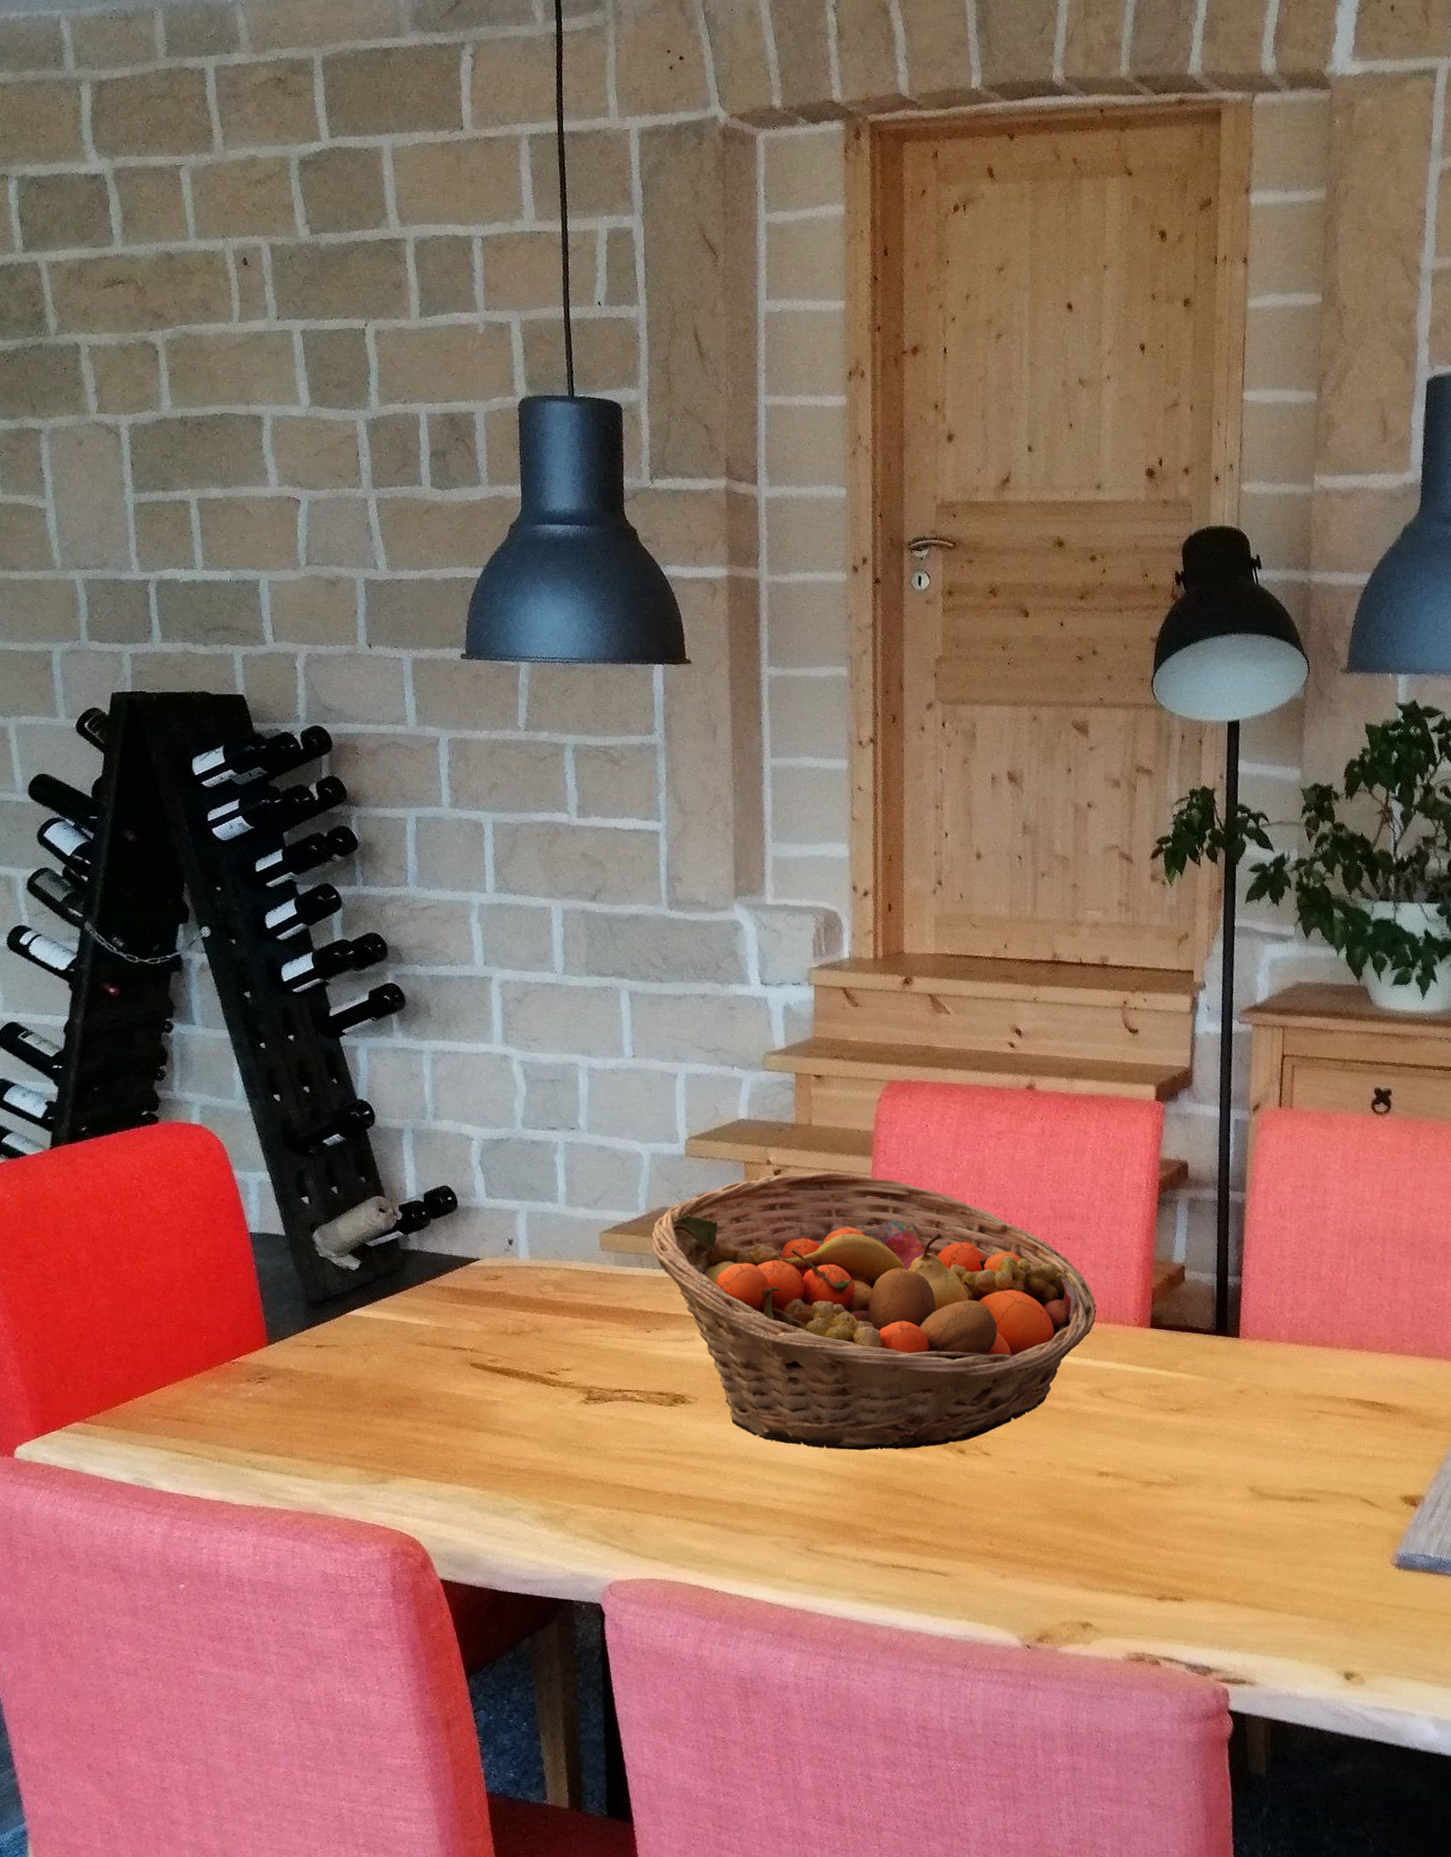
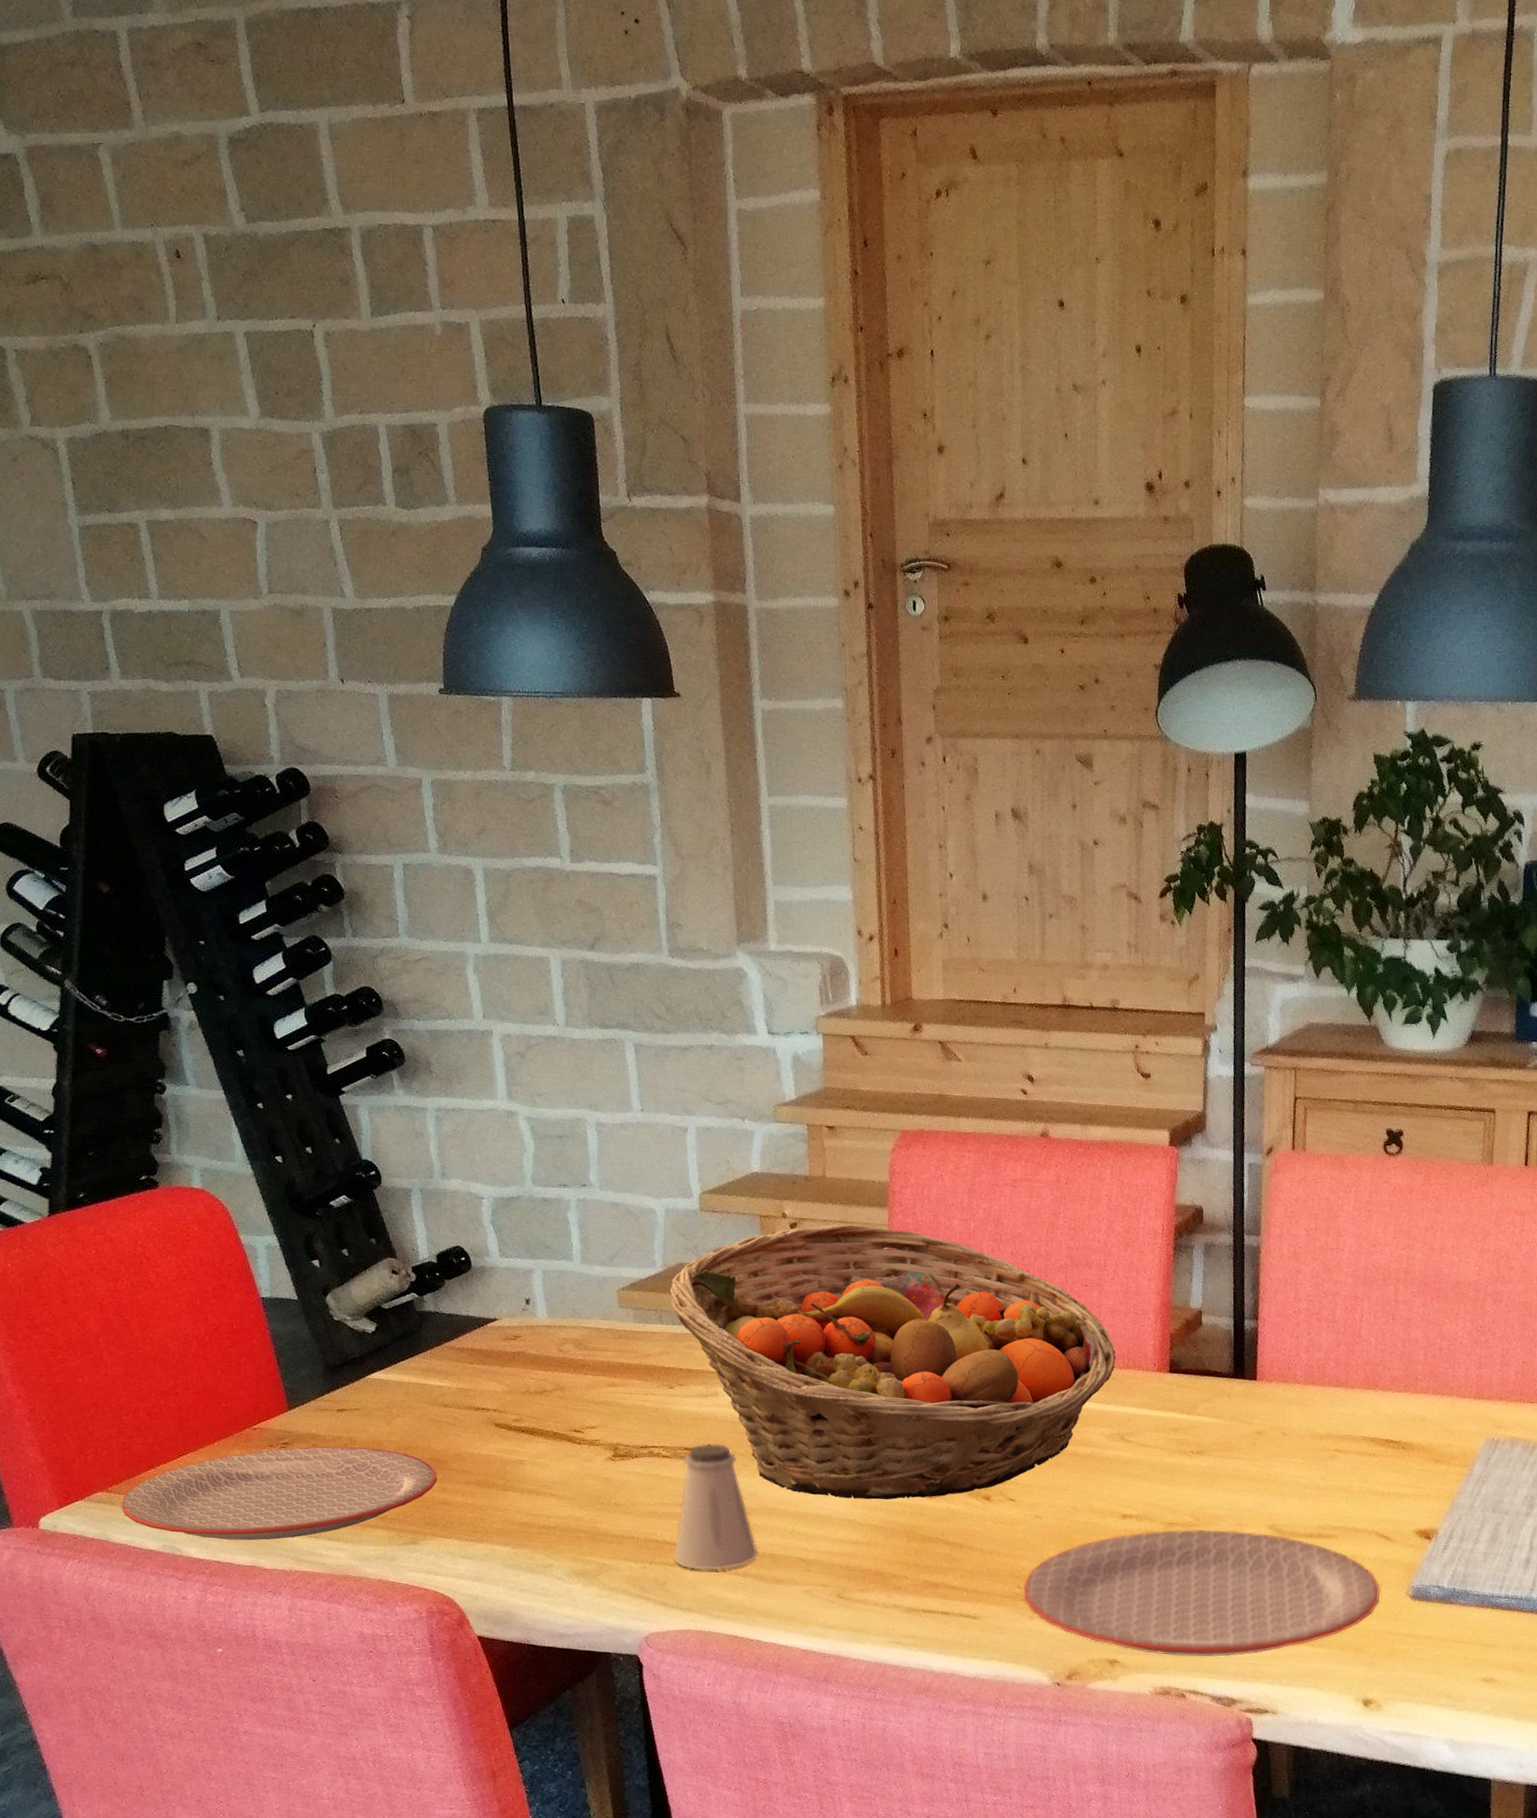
plate: none [96,1382,411,1476] -> present [121,1446,438,1541]
saltshaker: none [642,1388,728,1519] -> present [674,1443,758,1571]
plate: none [994,1488,1365,1624] -> present [1022,1529,1381,1658]

